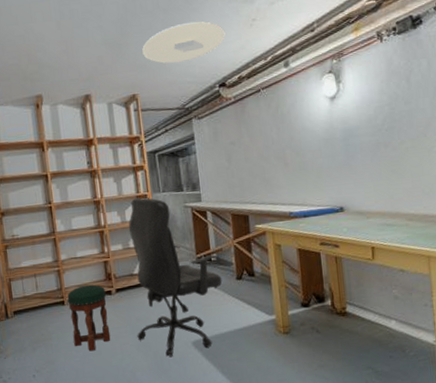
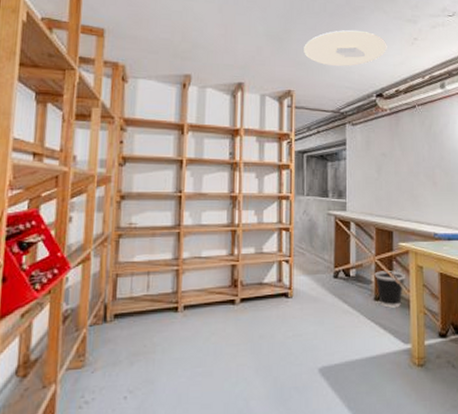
stool: present [67,284,111,352] -> none [182,290,228,371]
office chair: present [128,197,223,358] -> none [257,198,359,385]
wastebasket: none [234,251,264,285] -> present [374,271,405,308]

